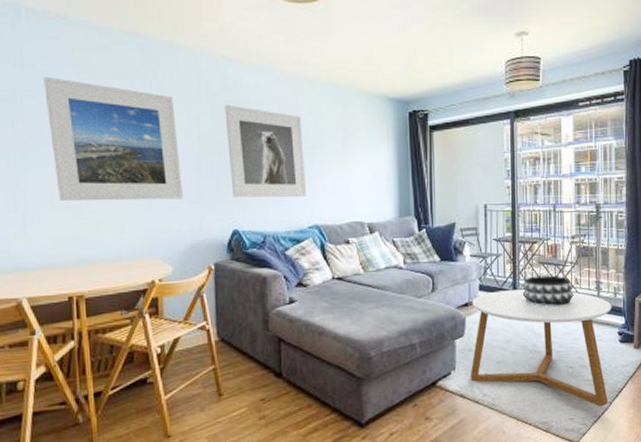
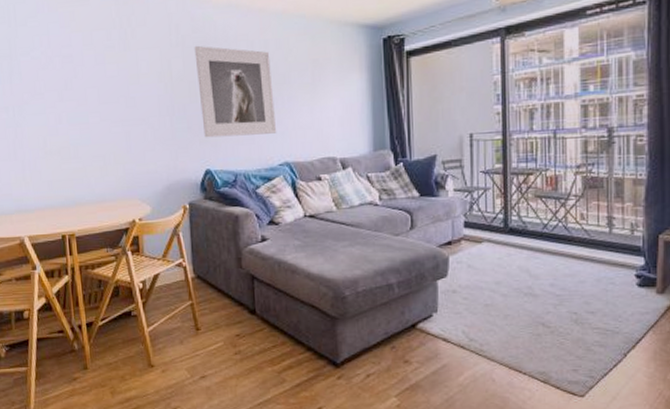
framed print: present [43,76,183,201] -> none [34,32,158,147]
coffee table: present [470,289,612,407] -> none [454,226,628,358]
decorative bowl: present [522,275,574,307] -> none [515,210,579,245]

